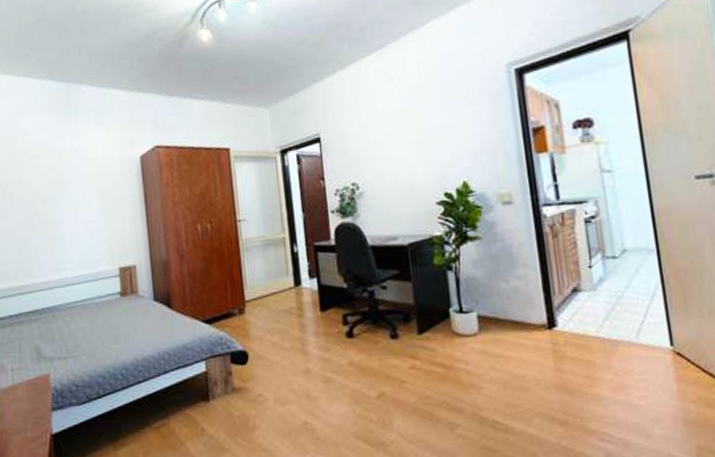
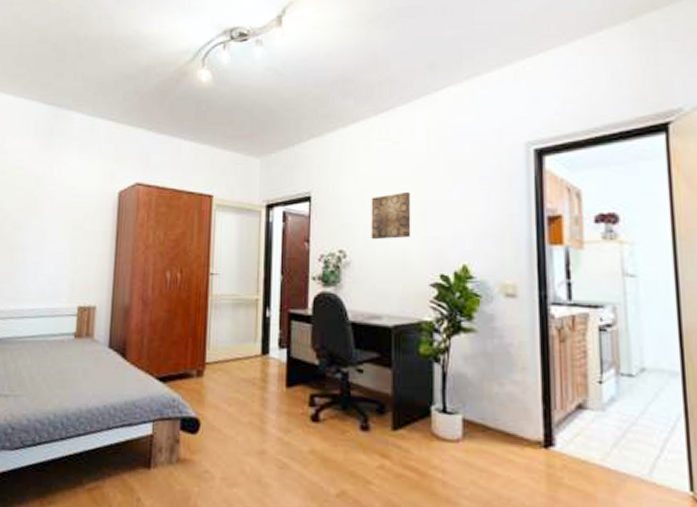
wall art: none [375,121,415,170] -> present [371,191,411,240]

